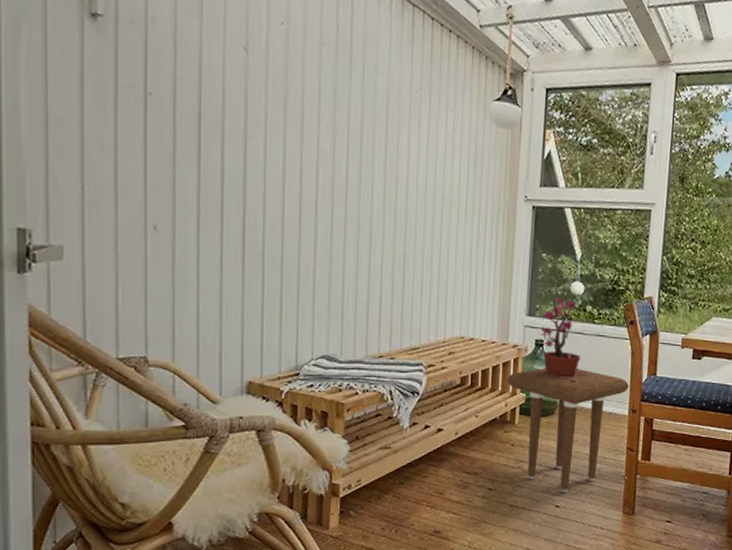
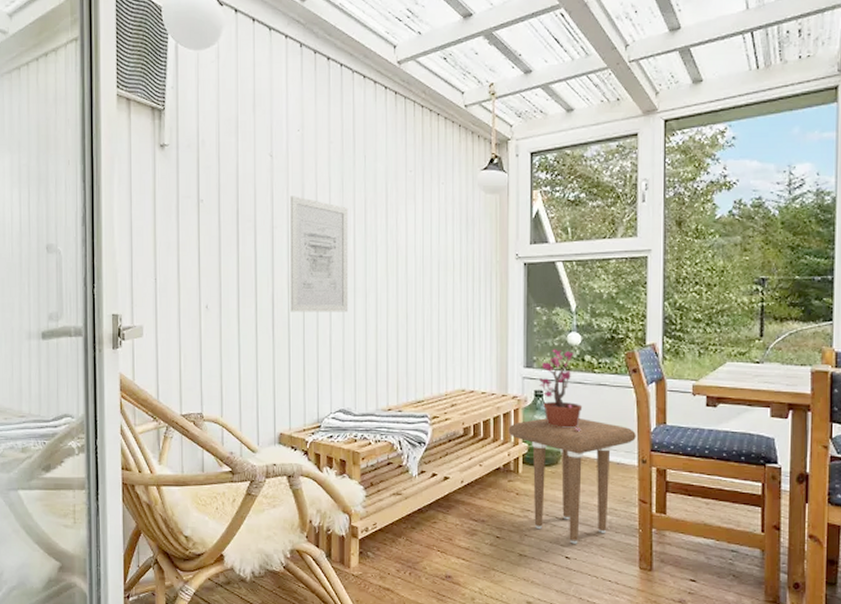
wall art: none [266,102,342,246] -> present [290,196,349,312]

